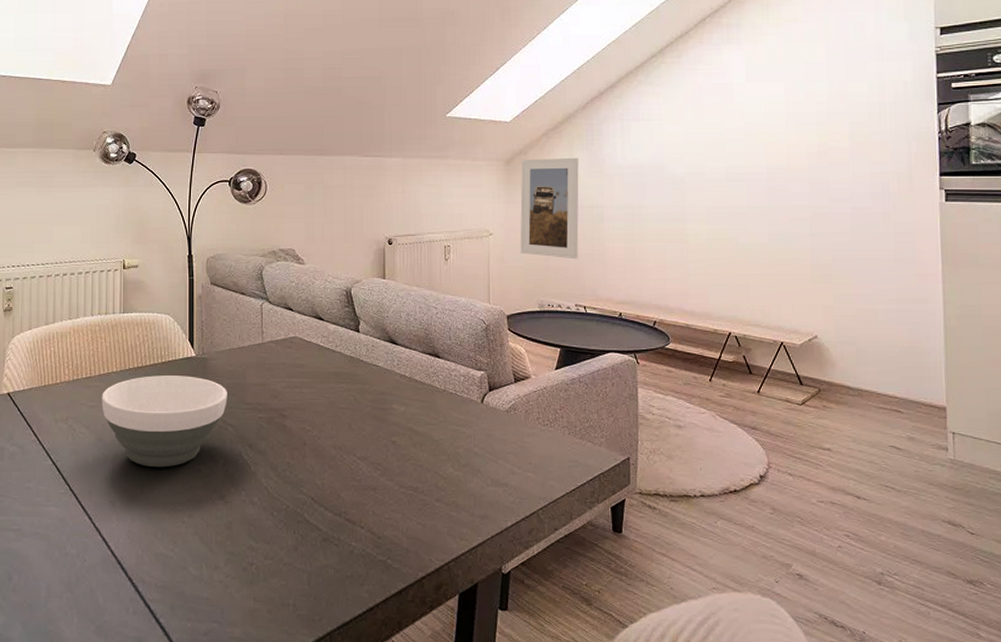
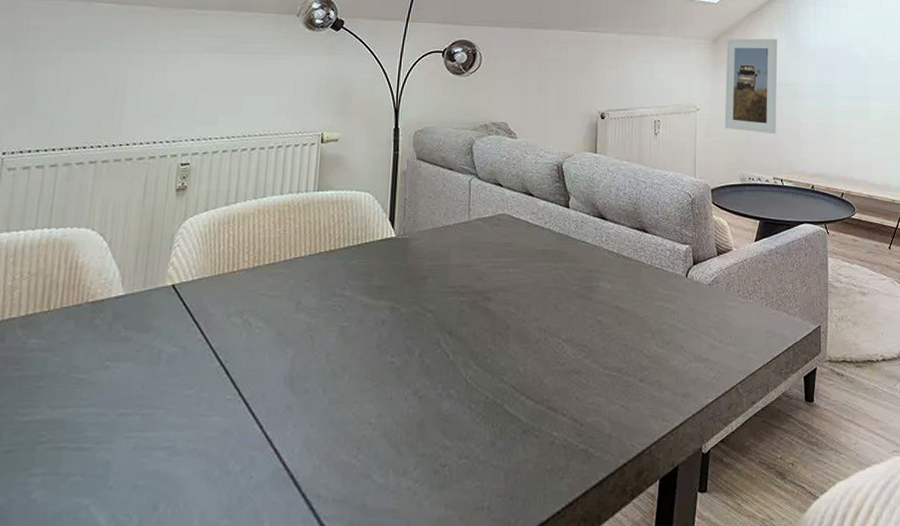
bowl: present [102,375,227,468] -> none [285,258,428,363]

